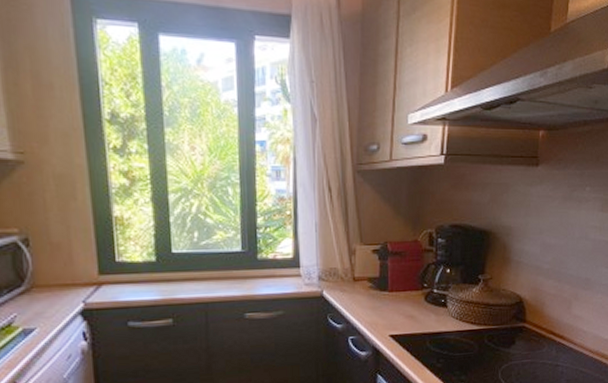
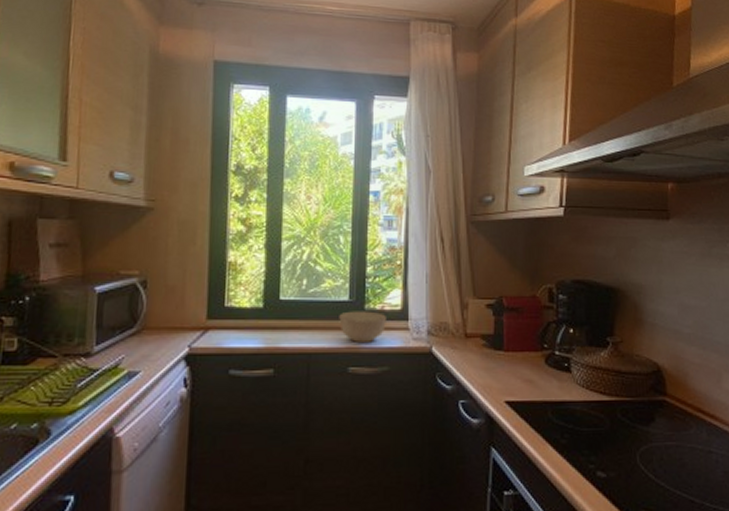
bowl: none [233,260,279,291] -> present [339,311,386,344]

